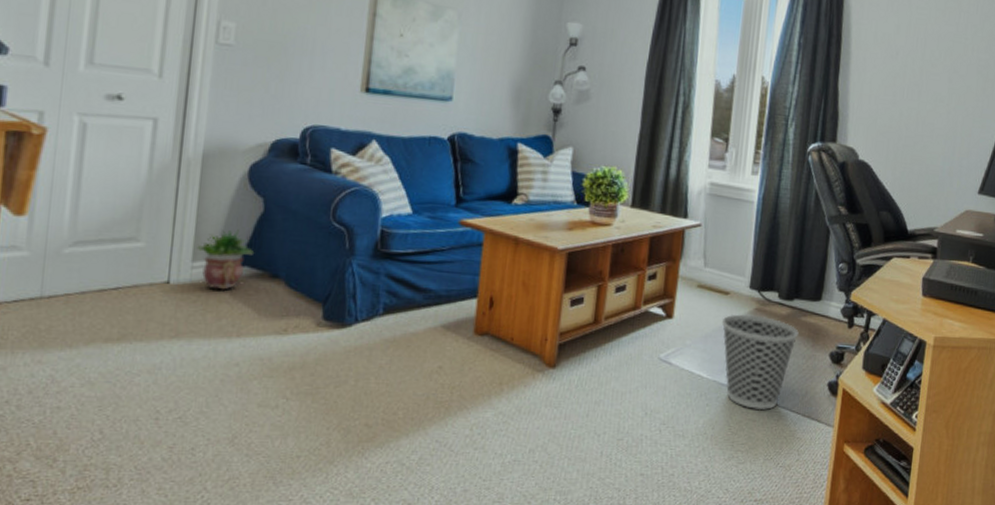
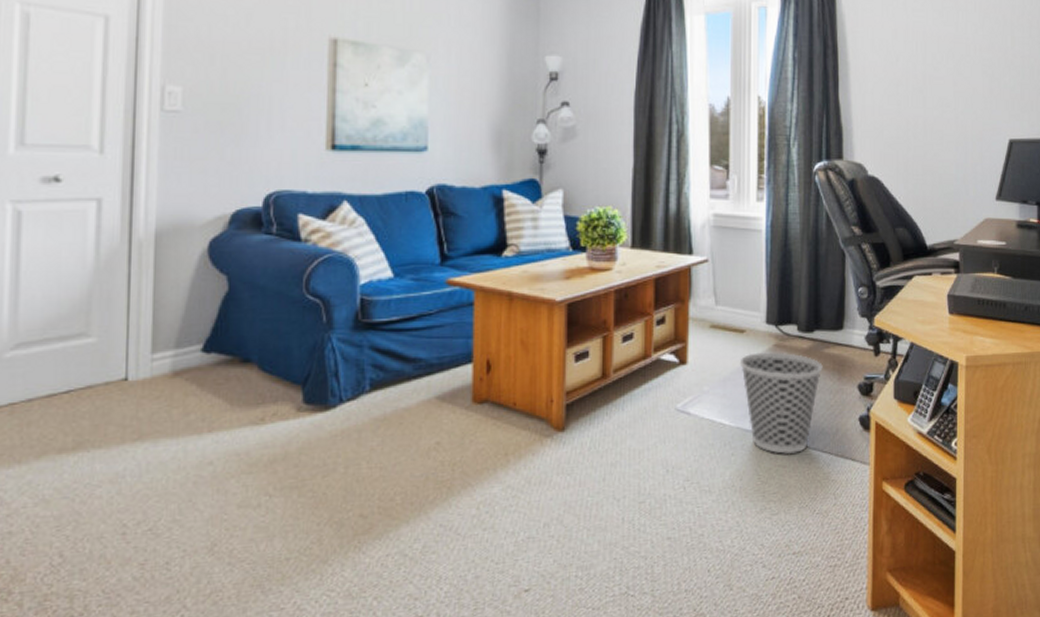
potted plant: present [197,230,255,290] -> none [156,313,222,382]

